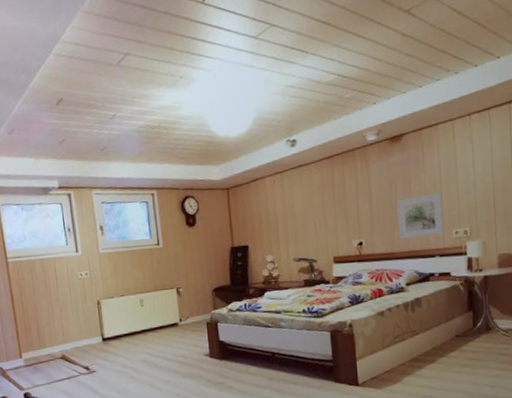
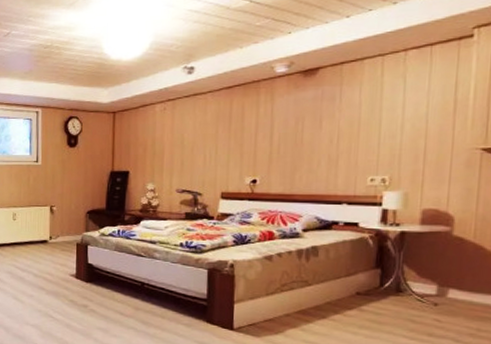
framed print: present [397,191,444,240] -> none [300,133,360,182]

